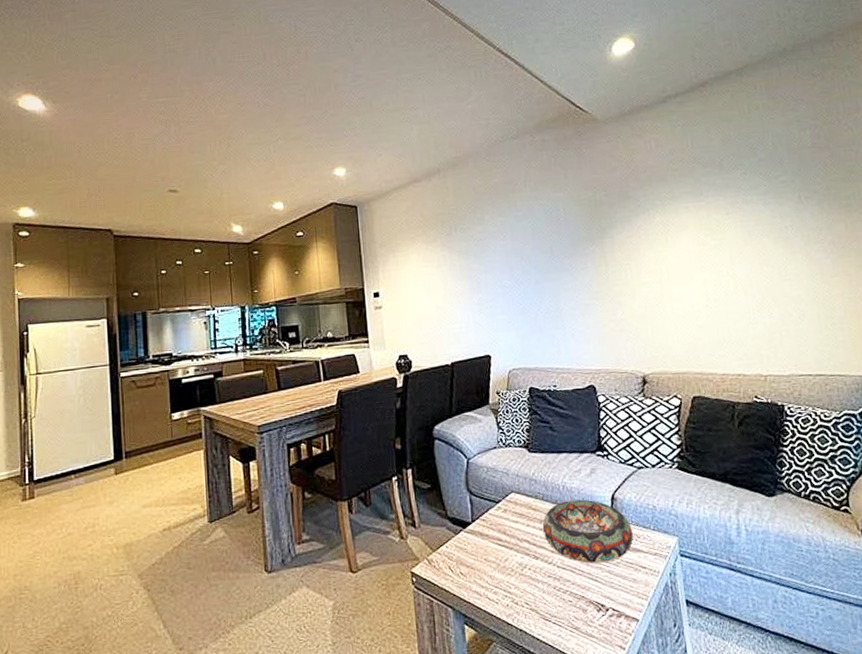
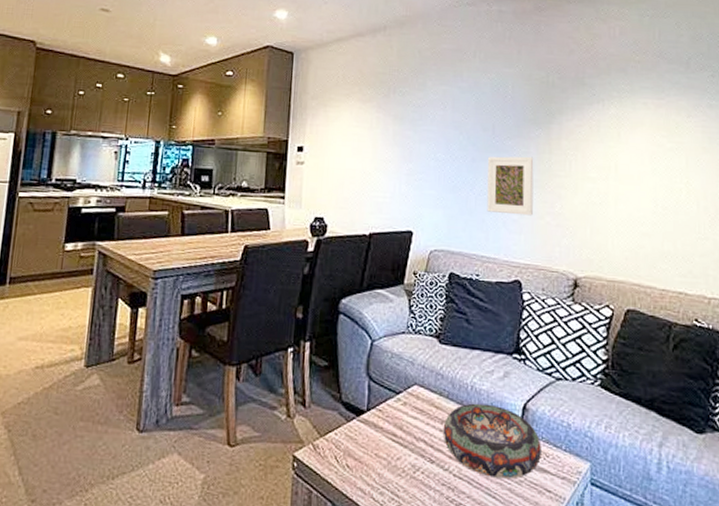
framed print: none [550,271,598,327] -> present [487,156,534,216]

